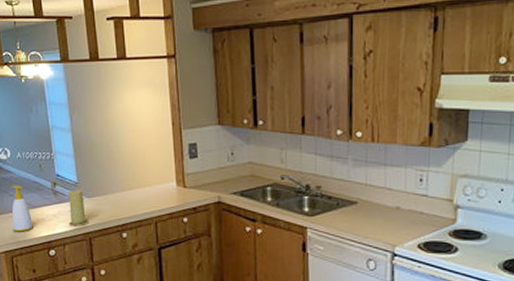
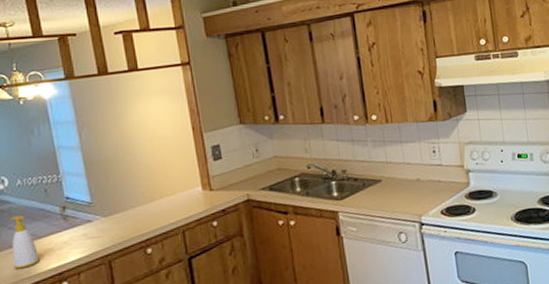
candle: present [68,189,88,226] -> none [80,209,106,251]

